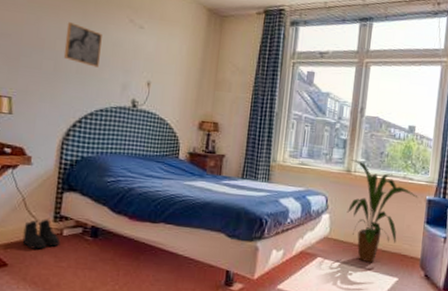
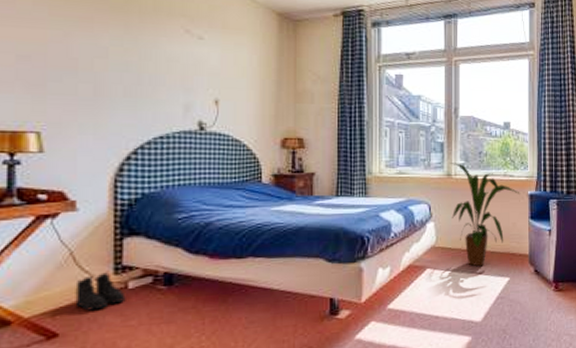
wall art: present [63,22,102,68] -> none [105,37,152,88]

